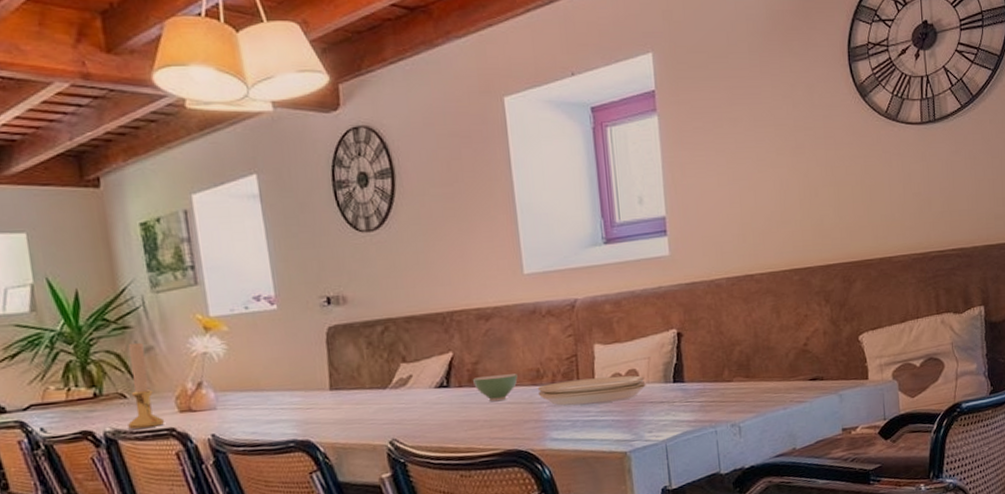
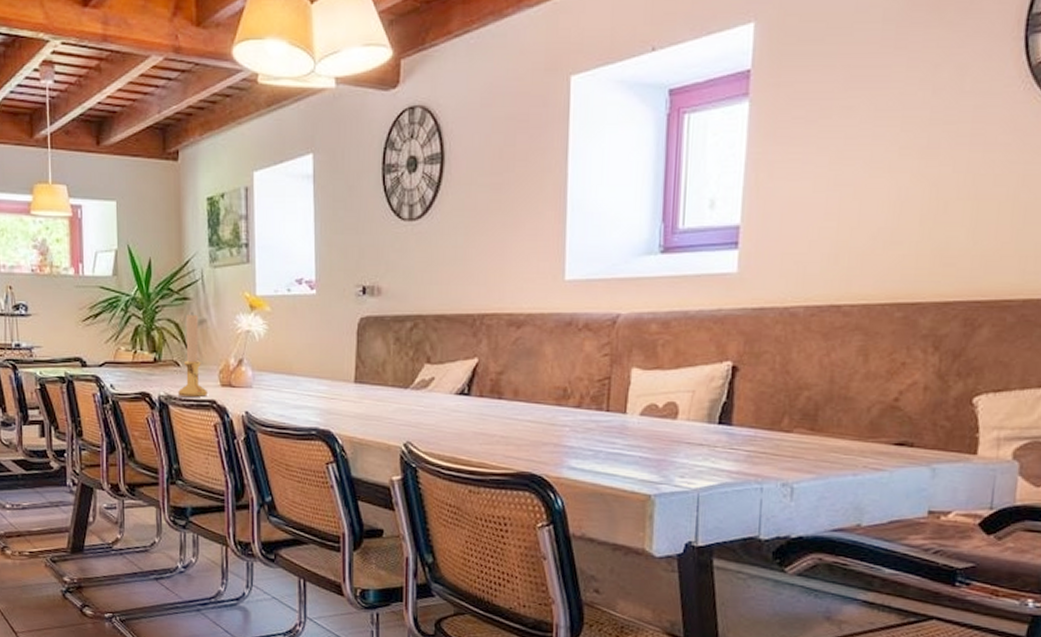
bowl: present [472,374,519,402] -> none [494,388,544,418]
plate: present [537,375,646,406] -> none [561,405,686,436]

